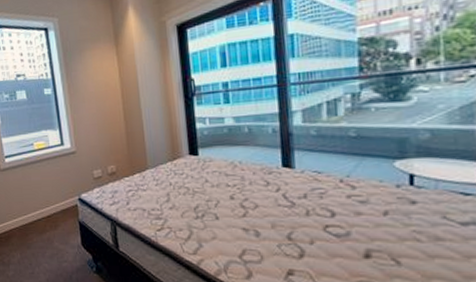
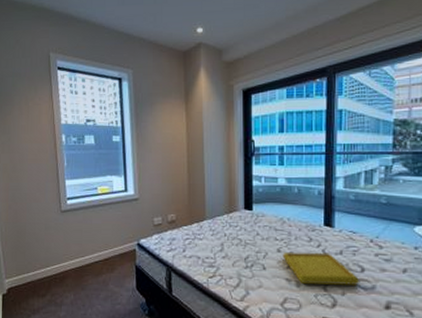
serving tray: none [236,197,331,234] -> present [282,252,360,286]

